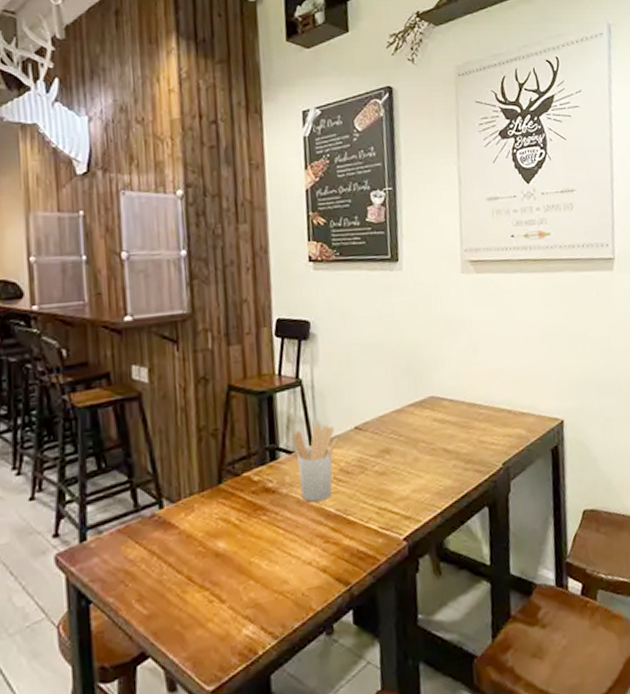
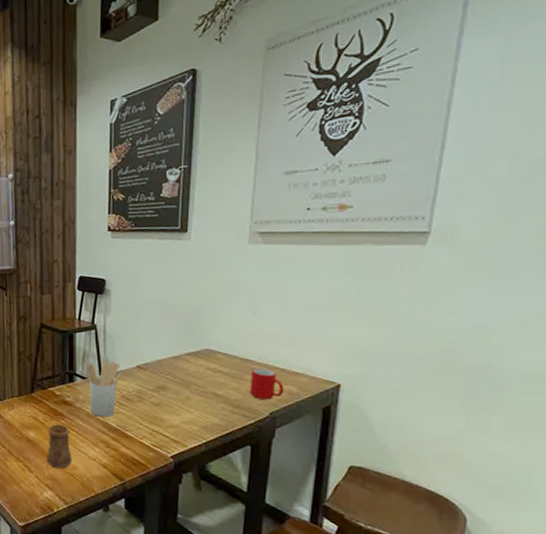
cup: none [243,521,281,589] -> present [46,424,73,469]
cup: none [479,412,514,450] -> present [249,368,285,400]

